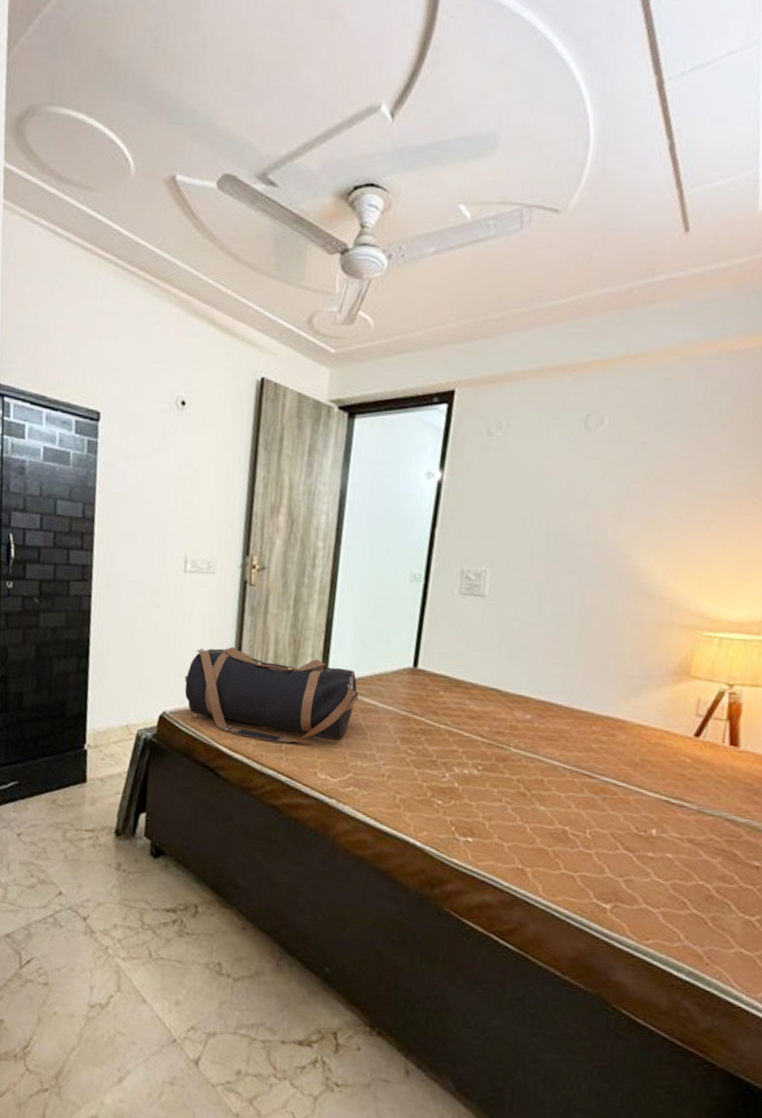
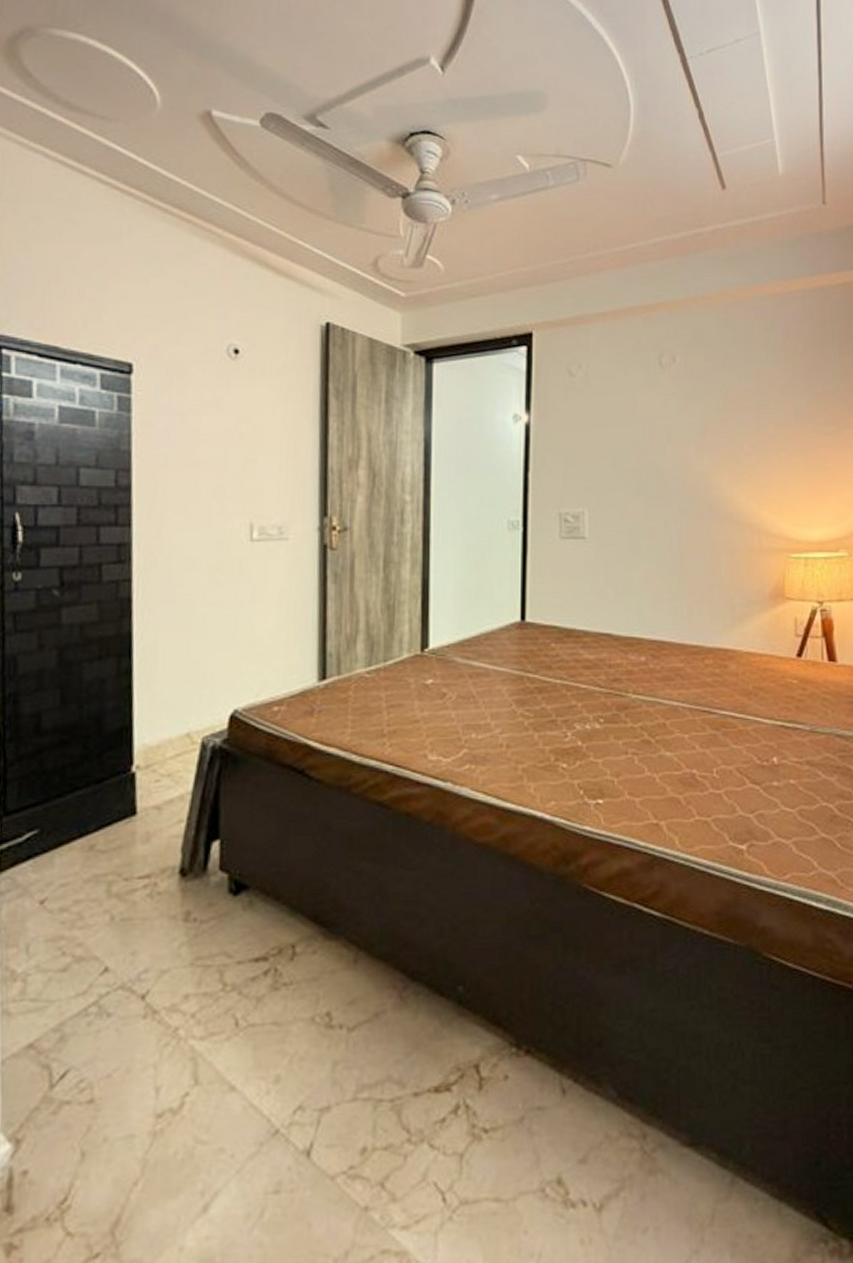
duffel bag: present [184,646,359,743] -> none [259,621,465,727]

